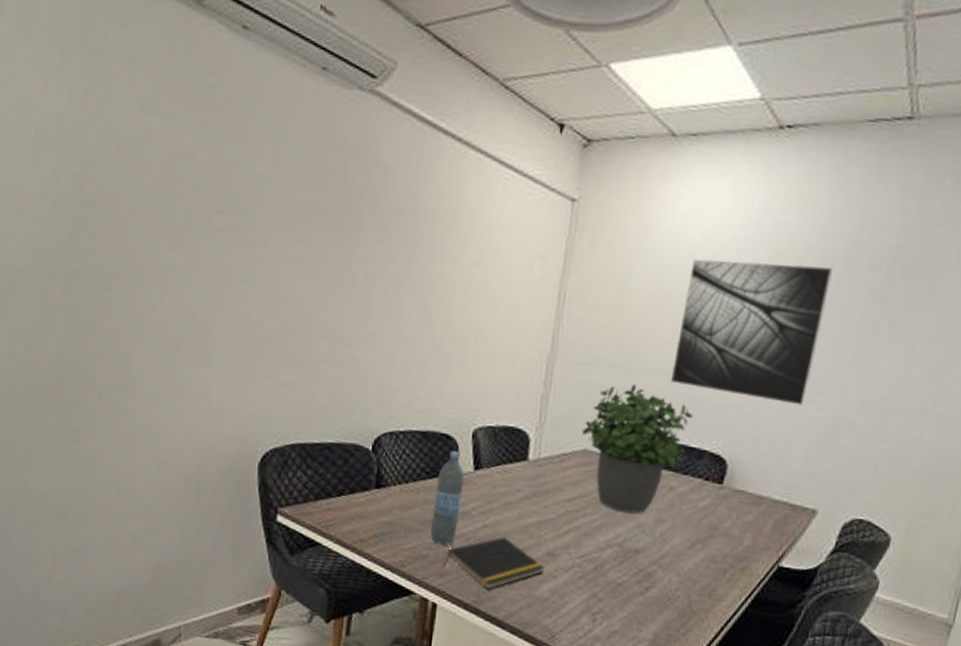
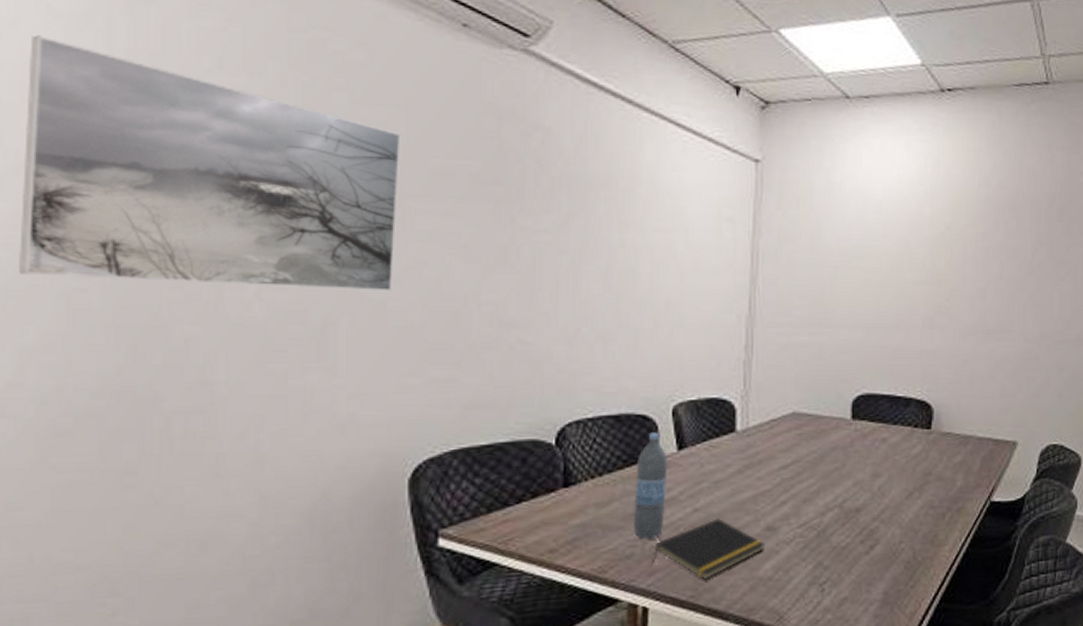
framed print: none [14,86,269,305] -> present [19,35,401,292]
potted plant: present [581,383,693,514] -> none [789,339,896,472]
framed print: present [670,259,833,406] -> none [870,213,1002,345]

